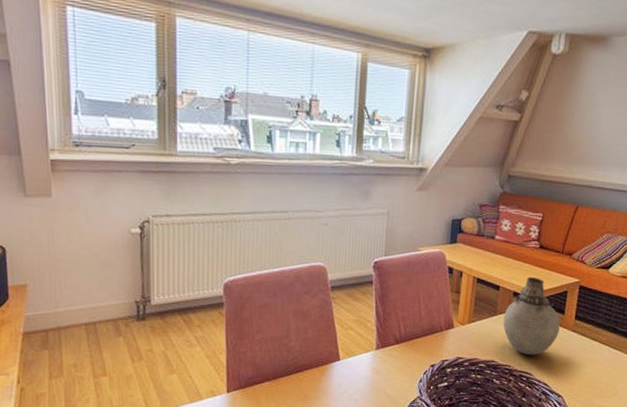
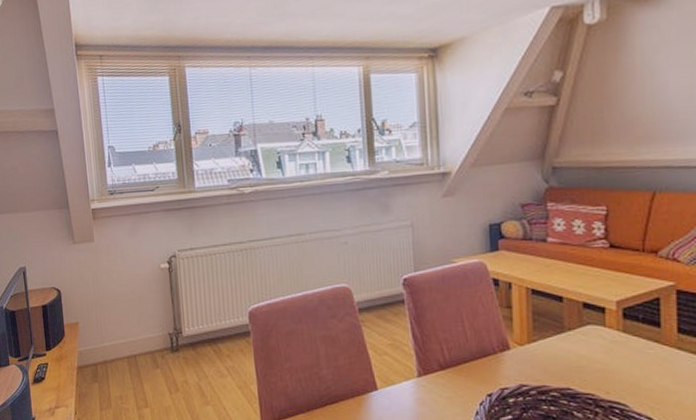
vase: present [503,277,561,356] -> none [574,284,658,382]

